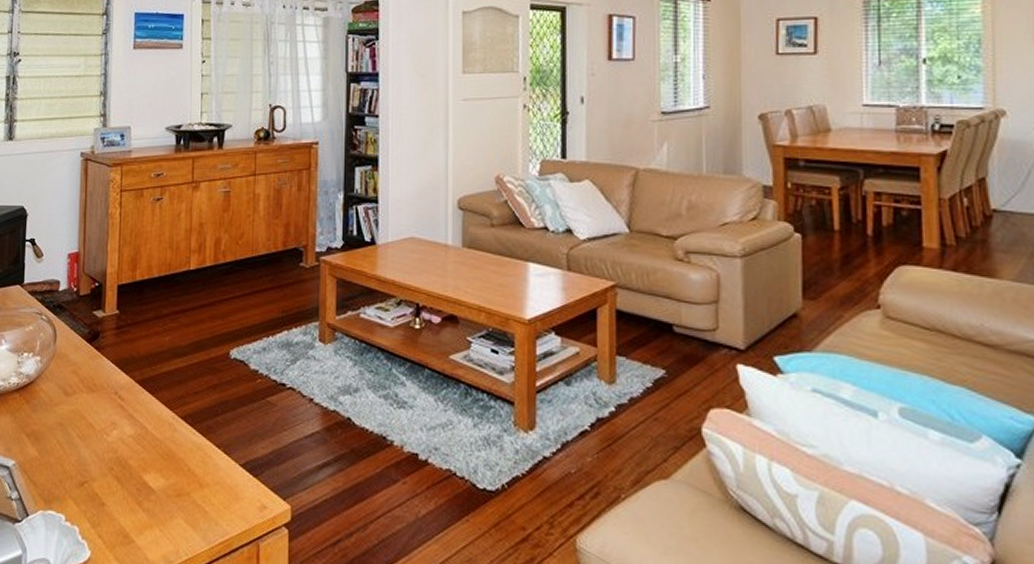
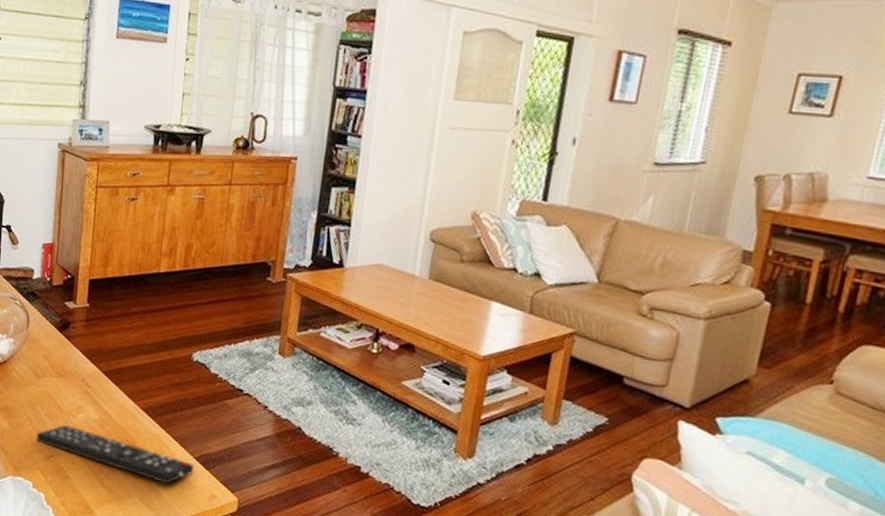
remote control: none [67,444,241,499] -> present [36,425,195,484]

